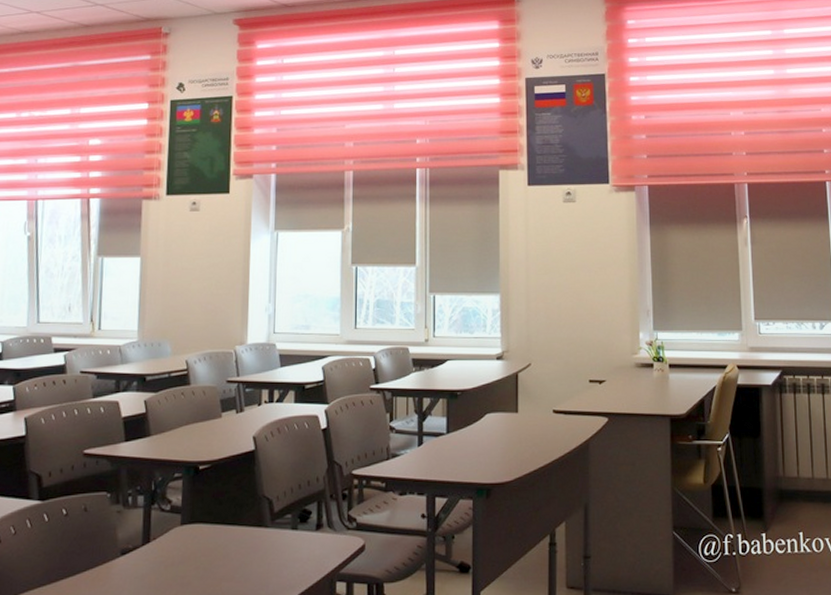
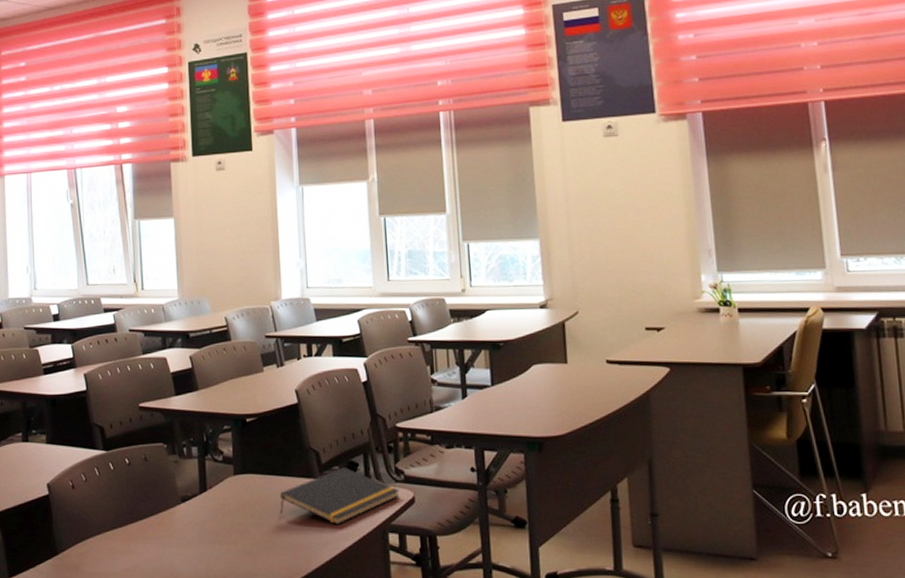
notepad: none [227,516,351,575] -> present [280,468,400,525]

